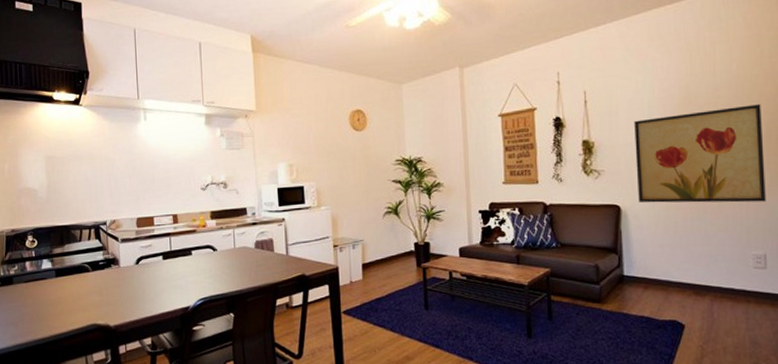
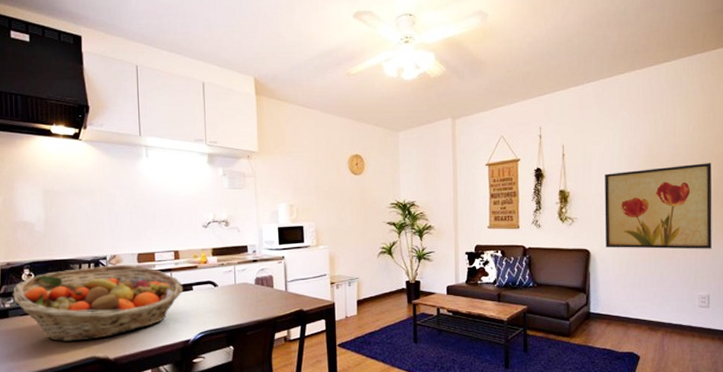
fruit basket: none [17,229,183,309] -> present [13,264,184,342]

